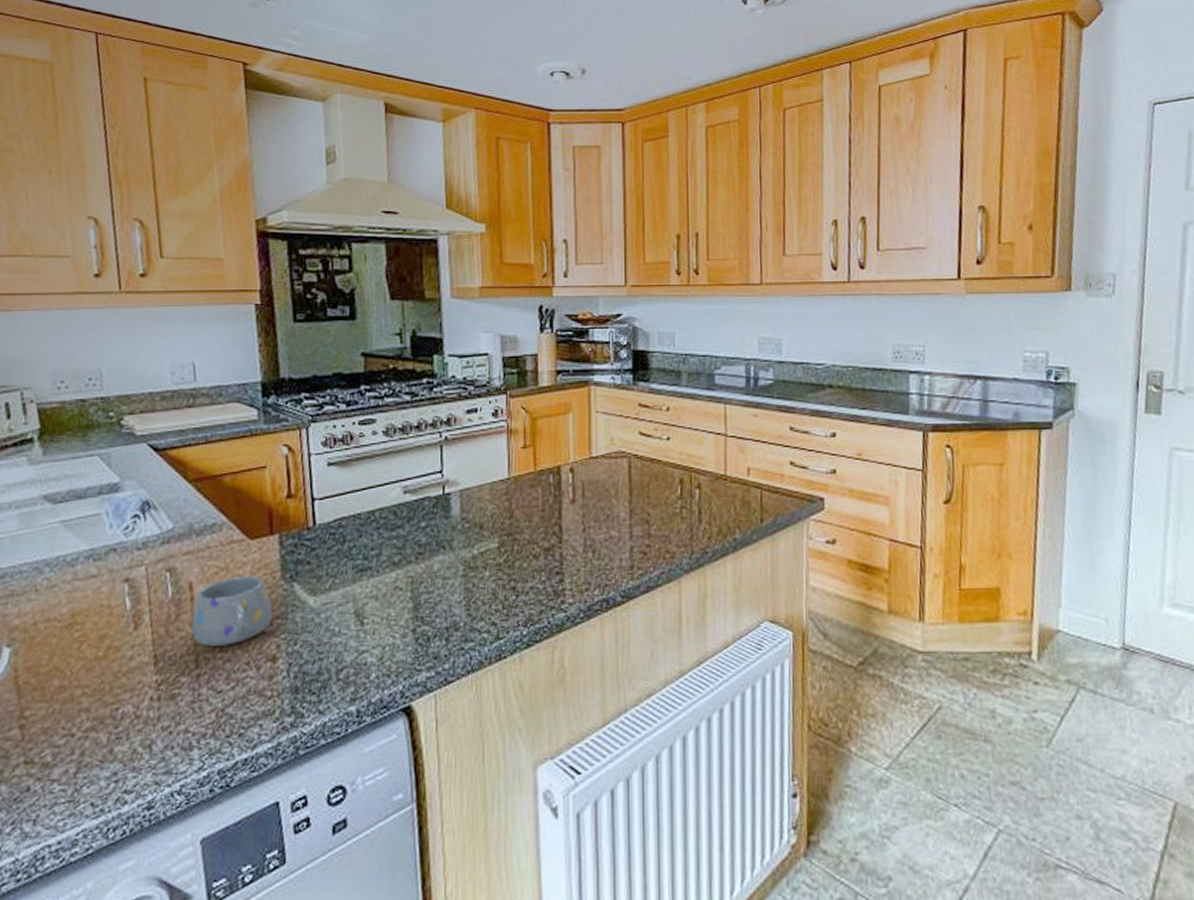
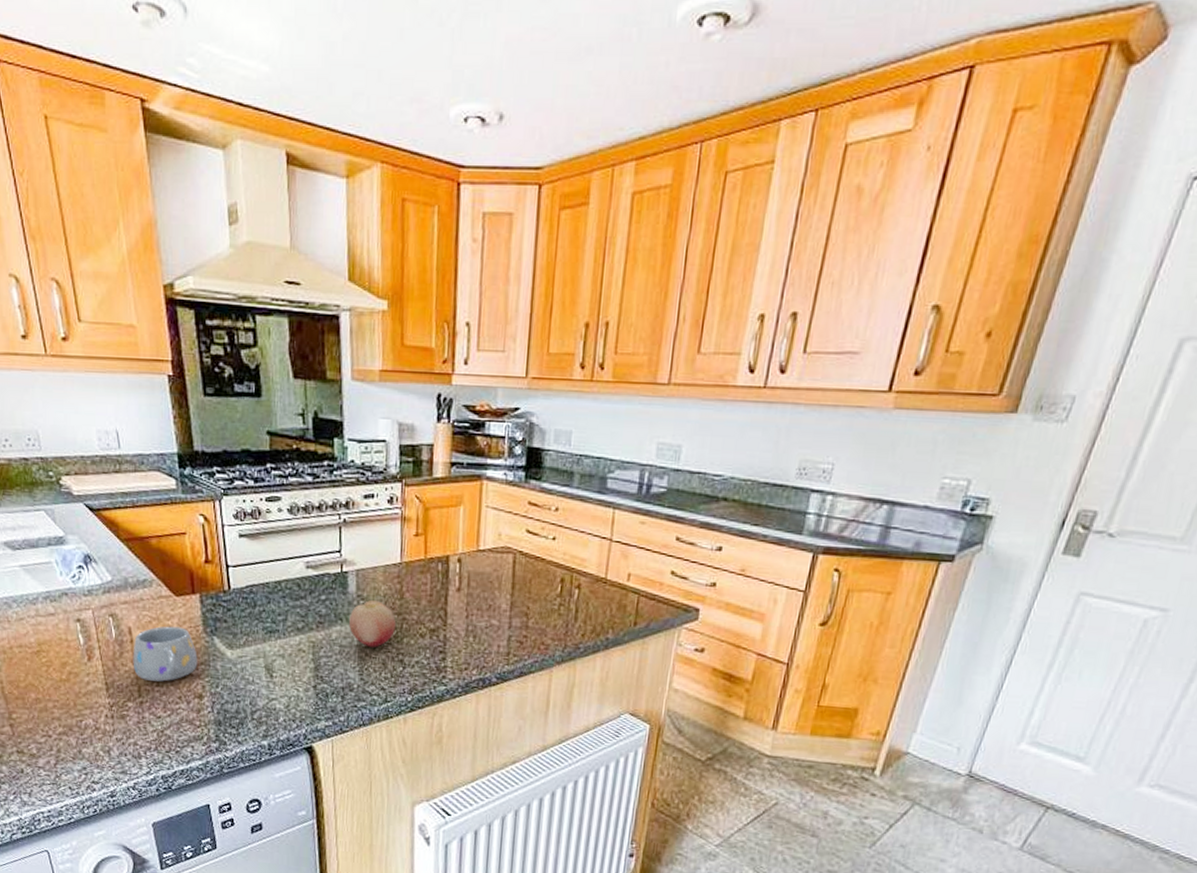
fruit: none [453,522,505,576] -> present [349,600,396,648]

